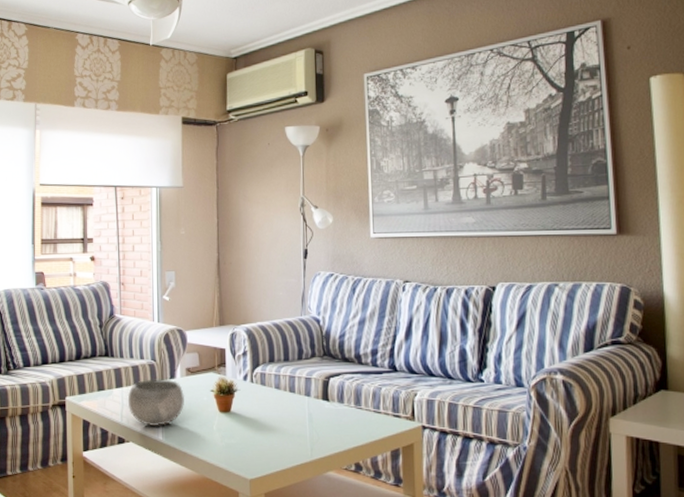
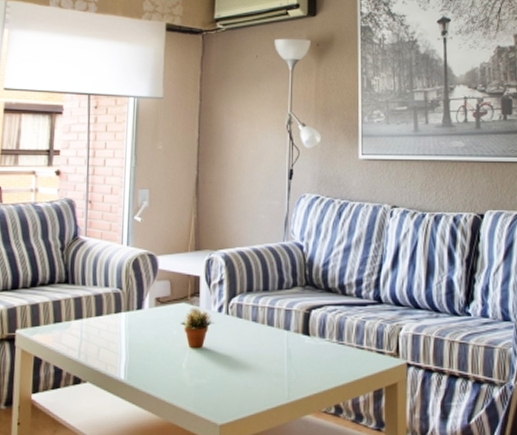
bowl: present [127,379,184,426] -> none [87,309,152,364]

